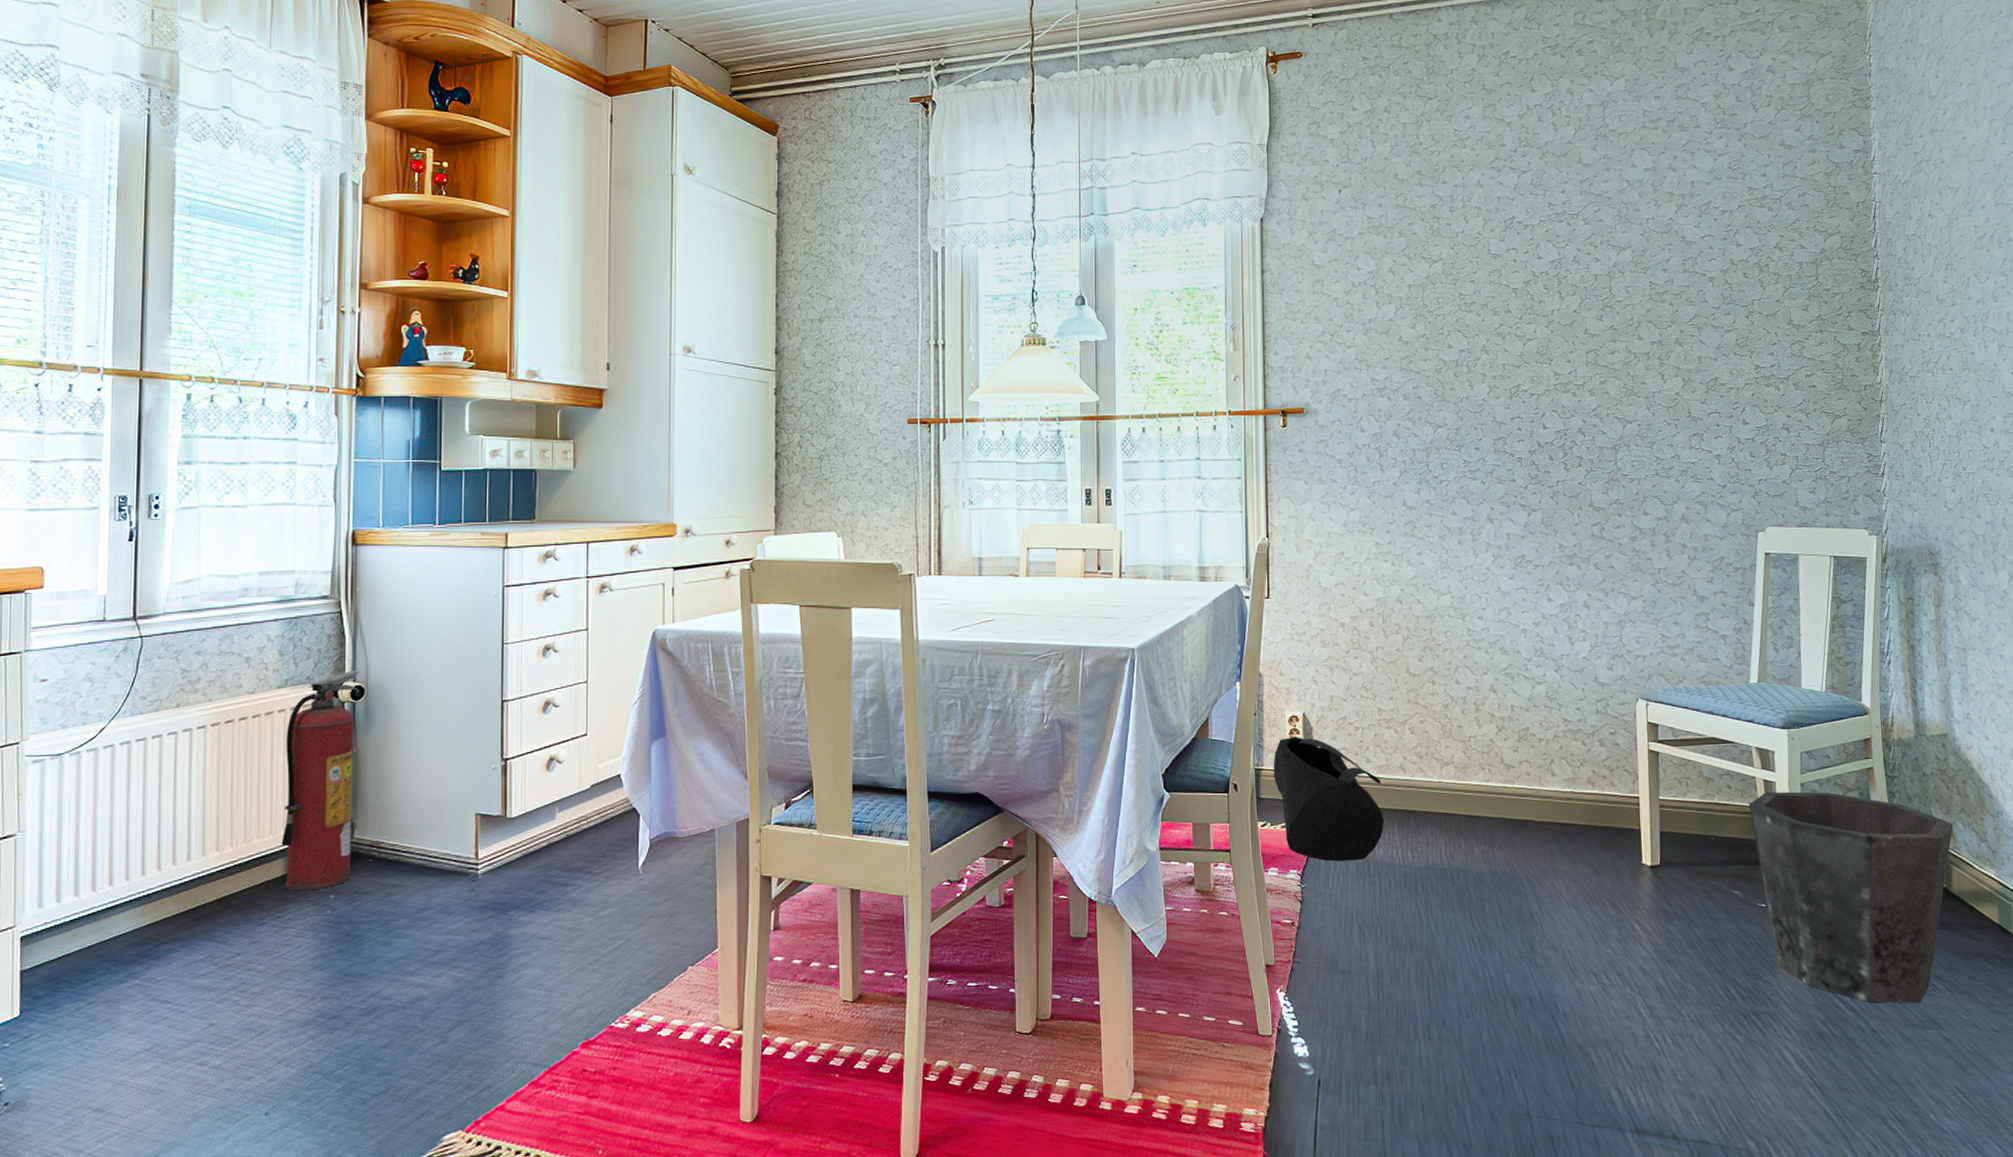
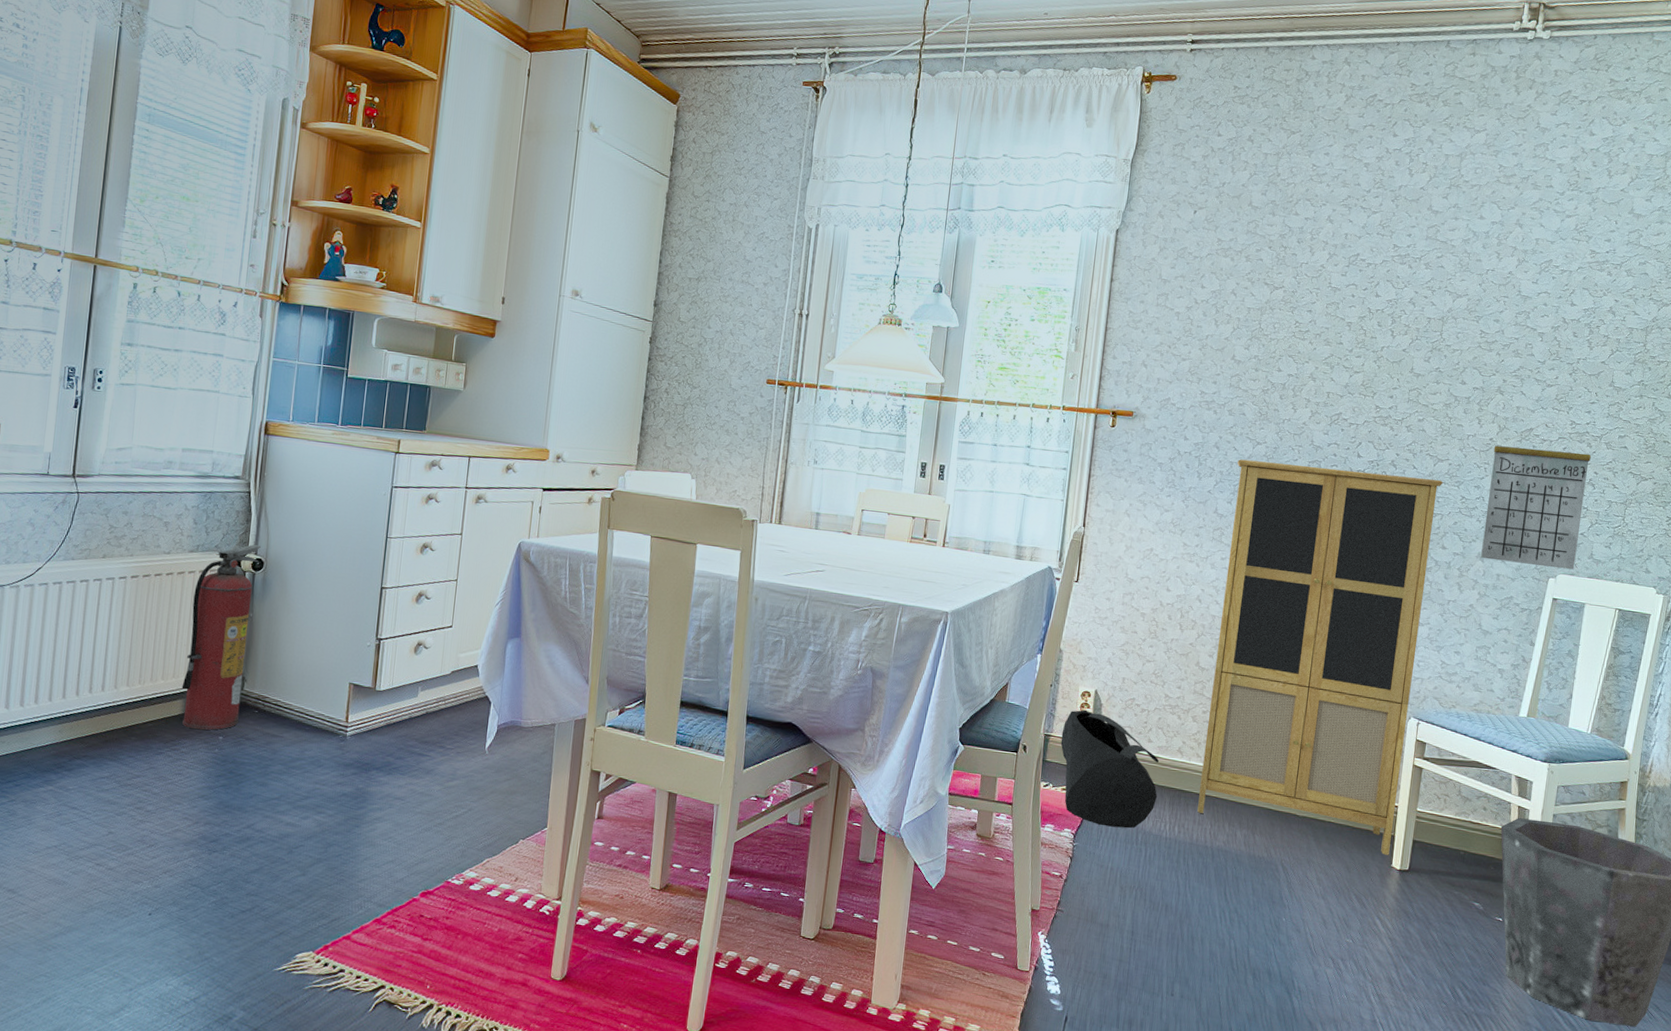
cabinet: none [1420,442,1637,852] -> present [1197,459,1444,855]
calendar: none [1681,370,1782,521] -> present [1481,423,1591,570]

